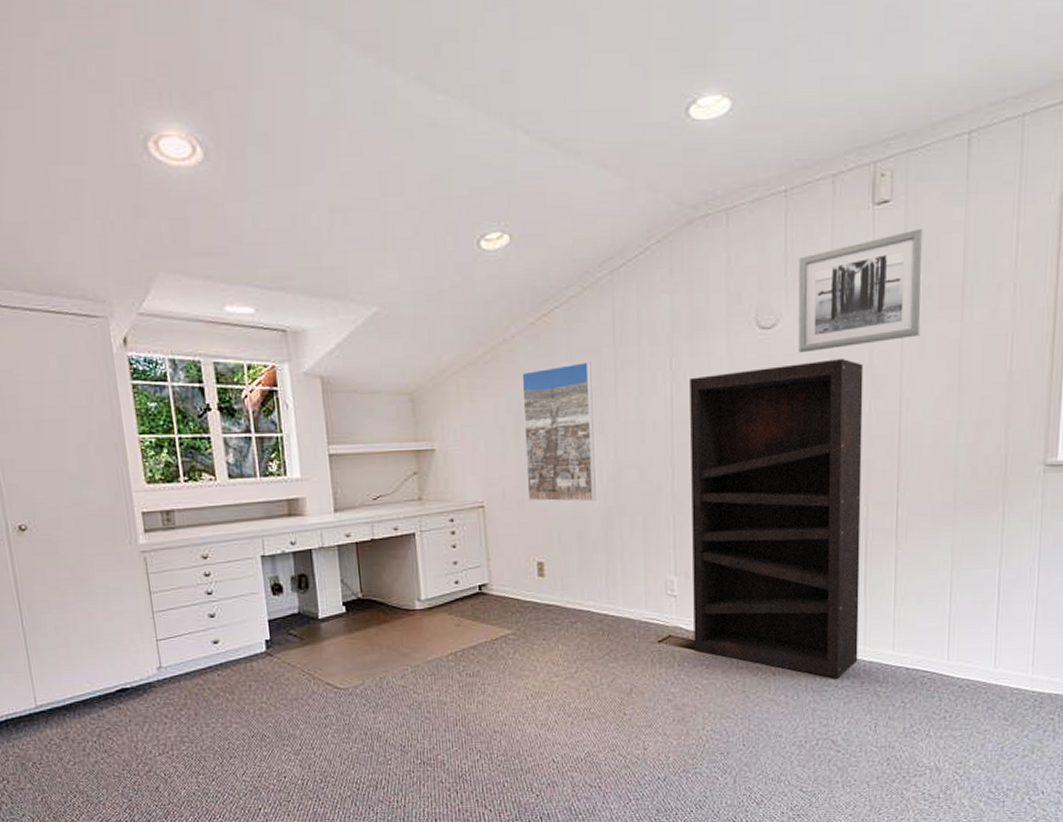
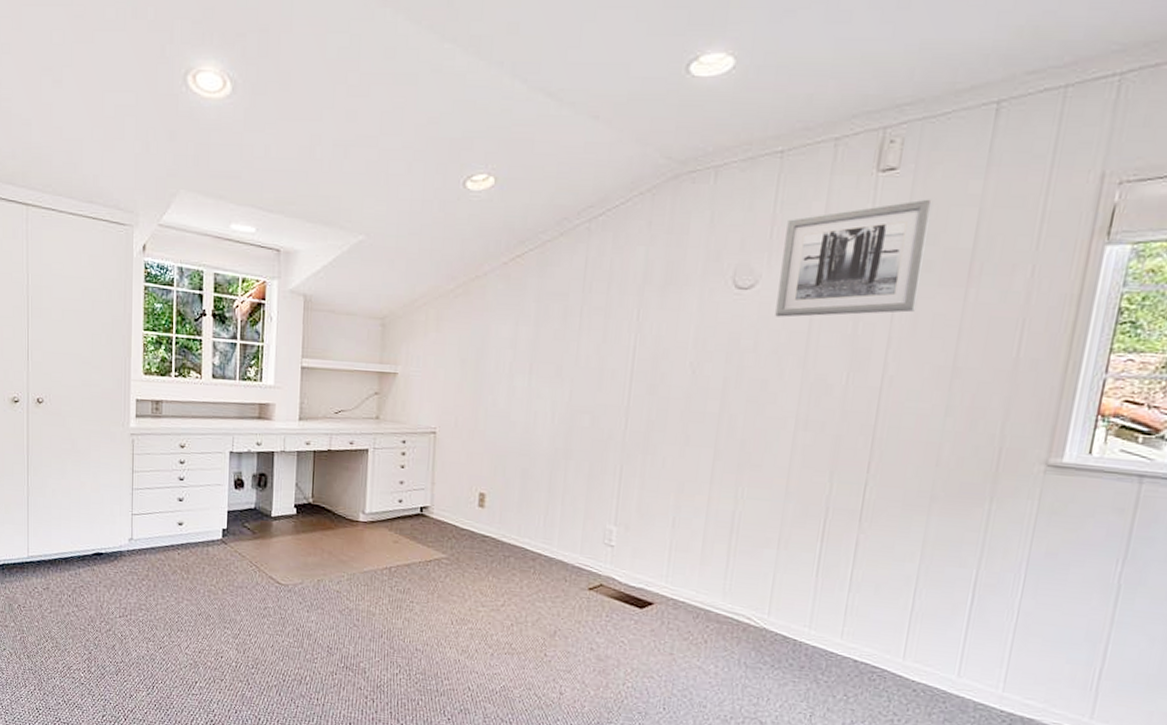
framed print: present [521,361,596,502] -> none [478,304,558,442]
bookshelf: present [690,359,864,679] -> none [625,326,846,658]

